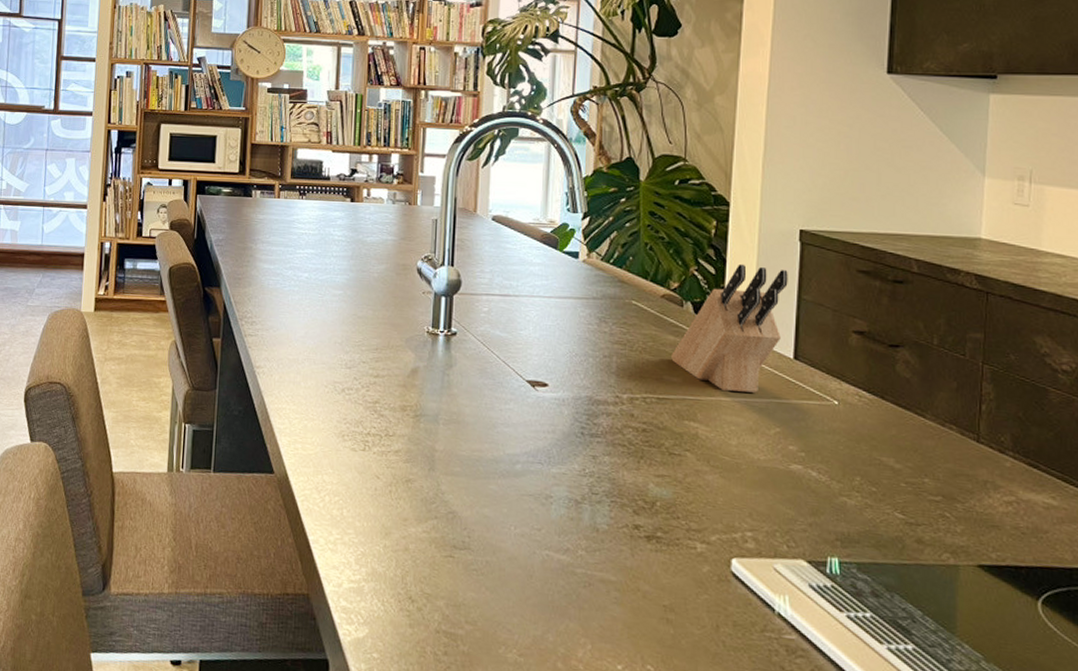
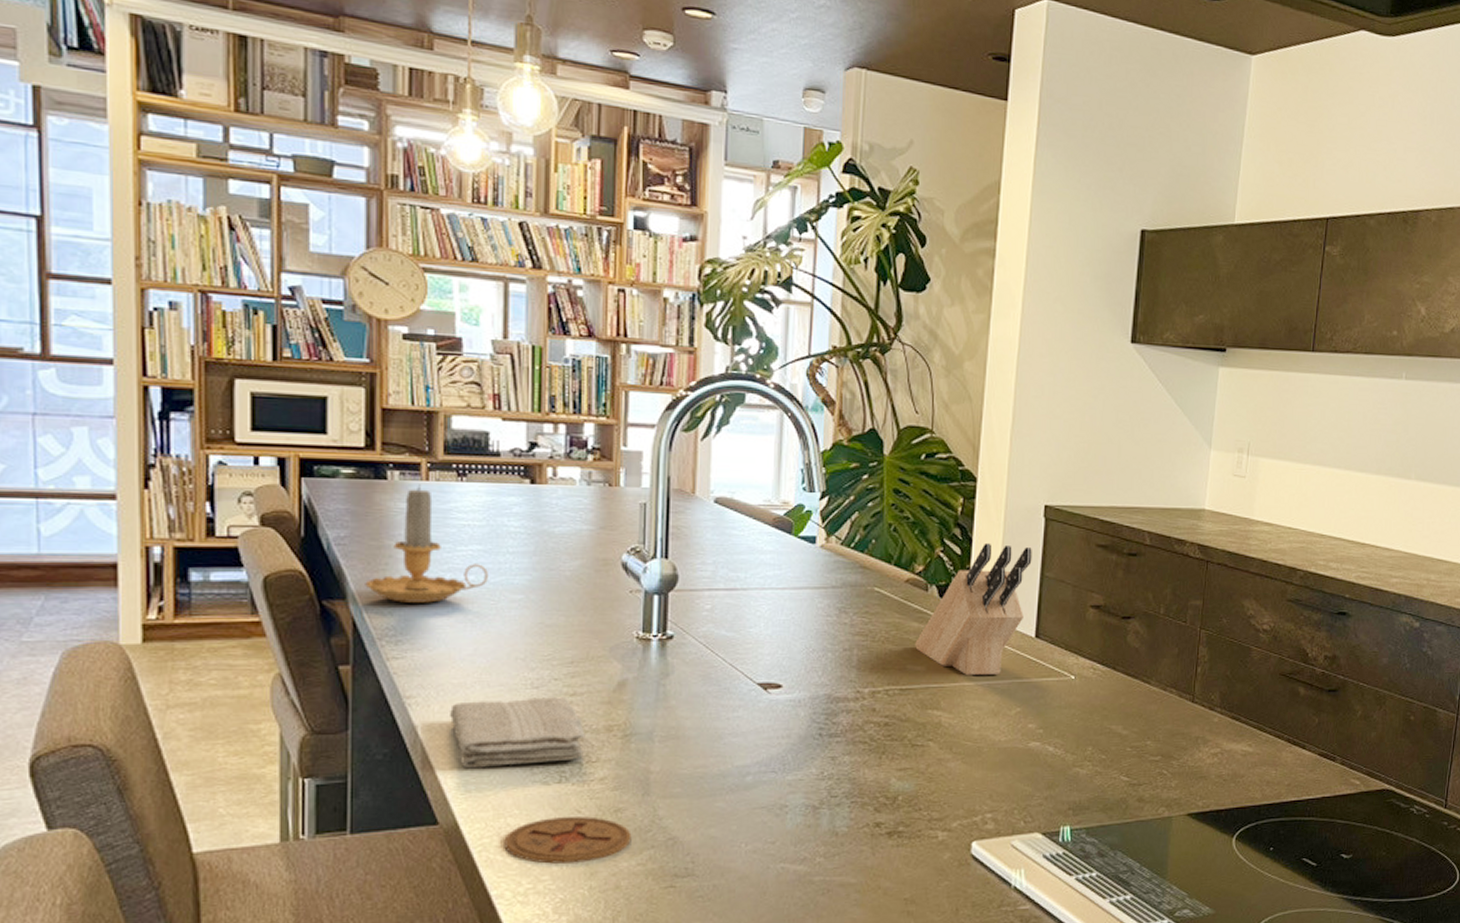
candle: none [233,201,318,293] -> present [365,484,488,603]
washcloth: none [286,374,385,432] -> present [450,697,585,769]
coaster: none [320,479,419,523] -> present [504,816,632,864]

